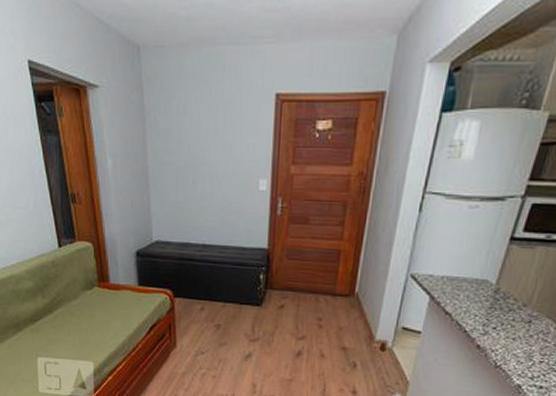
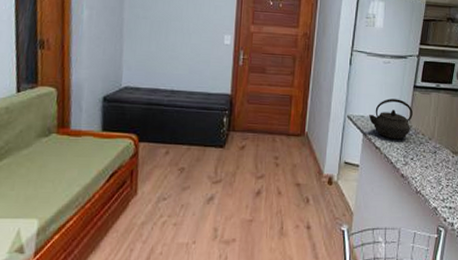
kettle: none [439,254,504,305] -> present [368,98,413,140]

